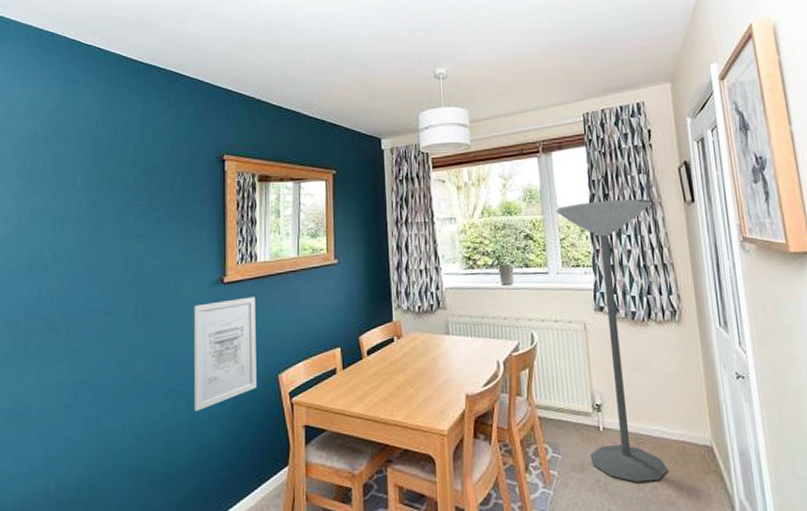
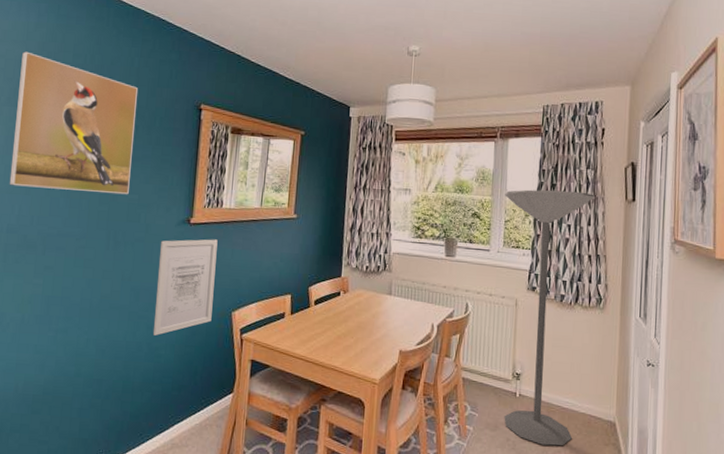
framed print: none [25,122,155,266] -> present [9,51,138,195]

